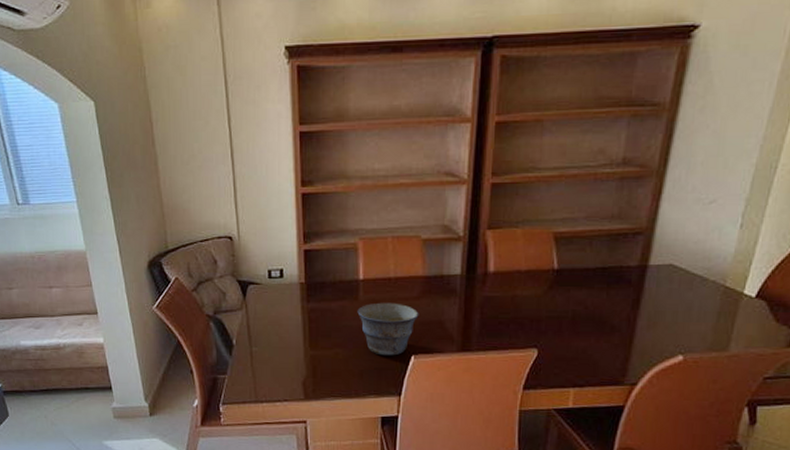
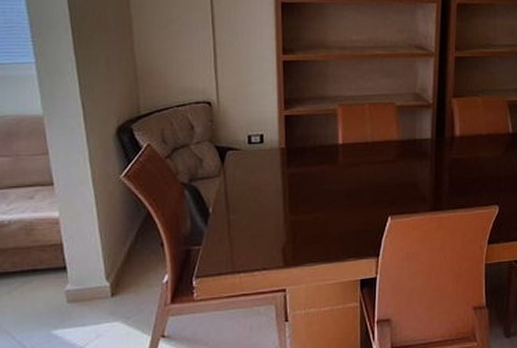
bowl: present [357,302,419,356] -> none [337,166,395,218]

